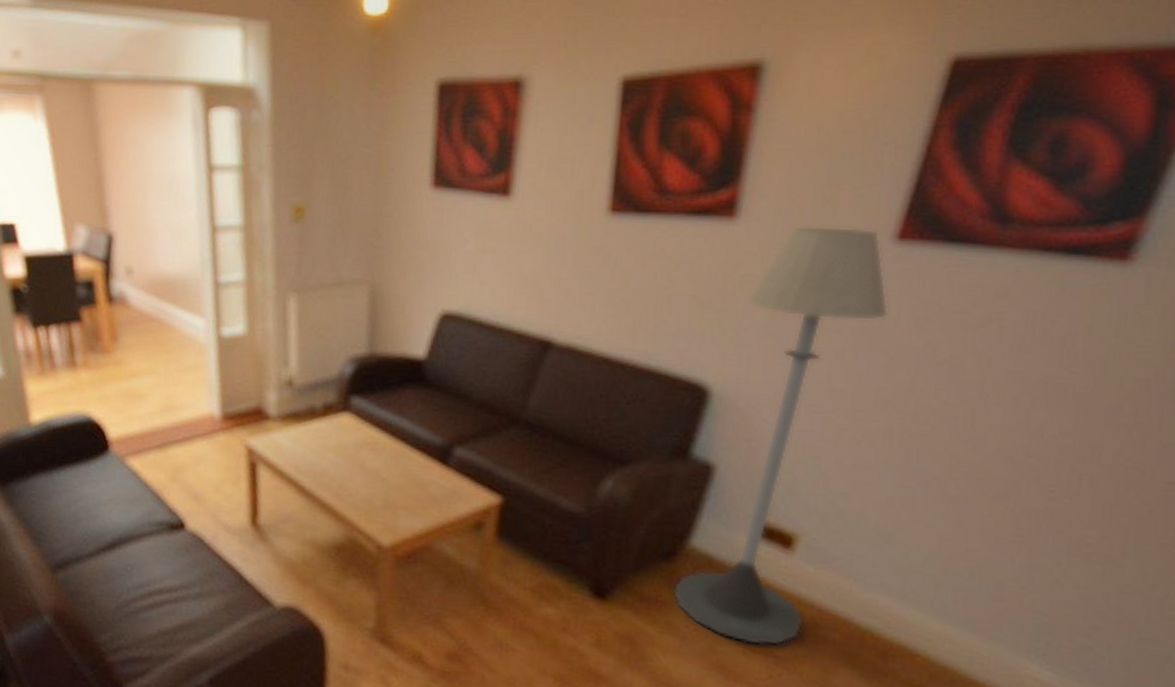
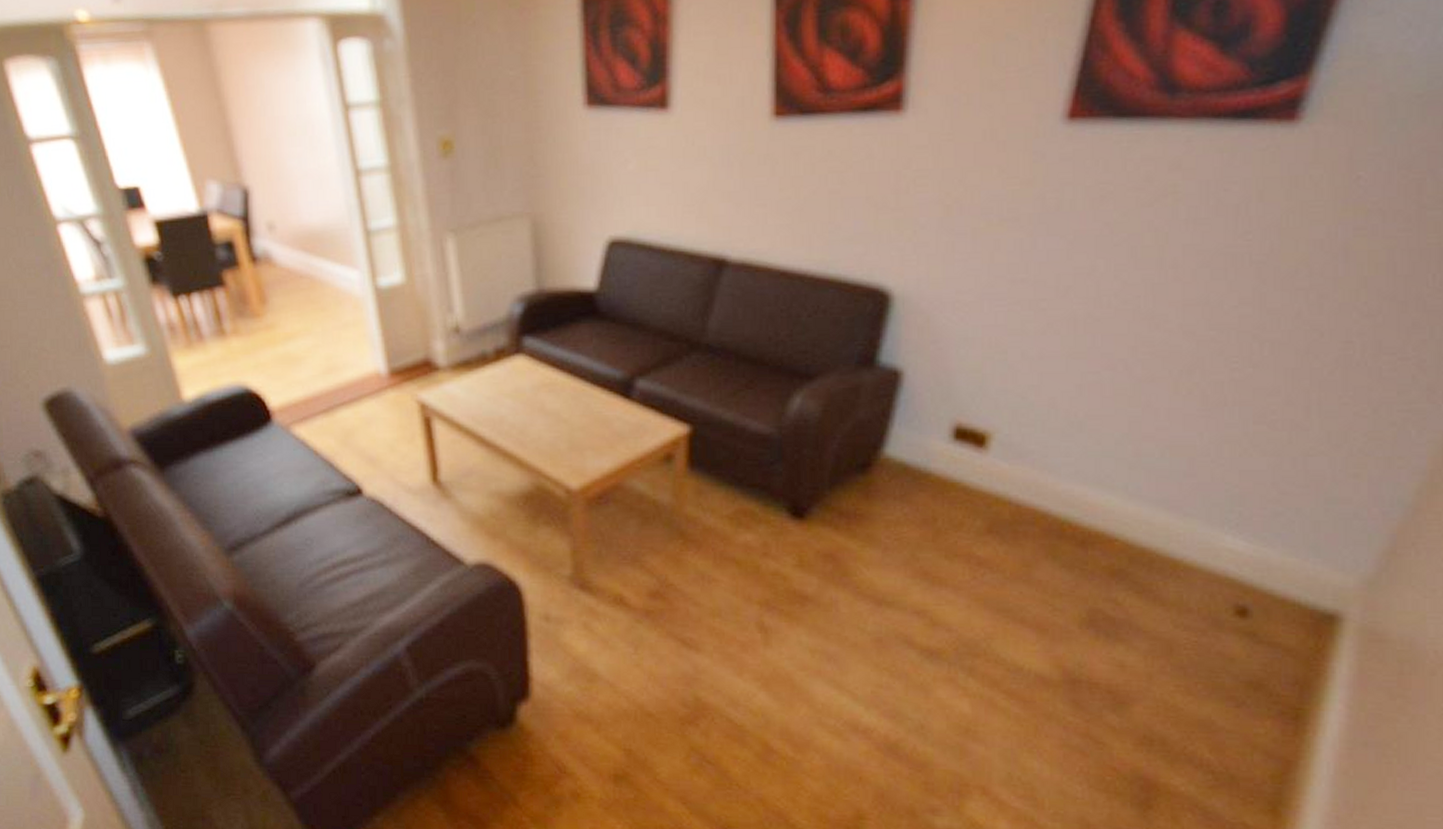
floor lamp: present [672,225,889,647] -> none [870,110,1064,549]

